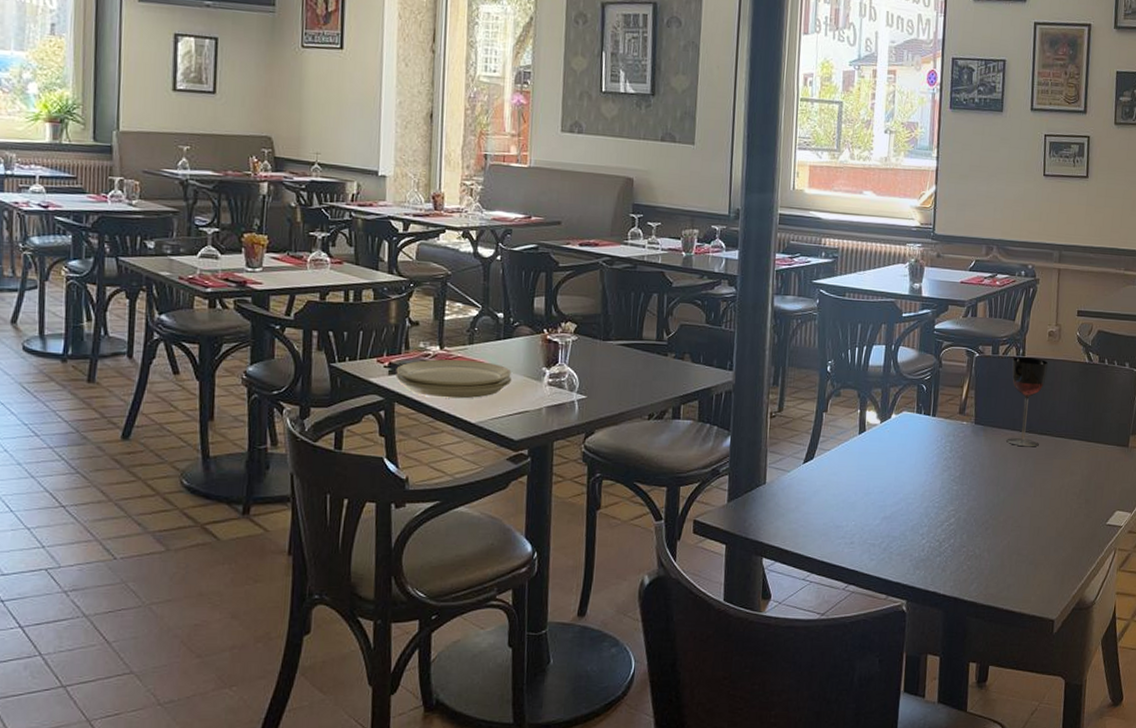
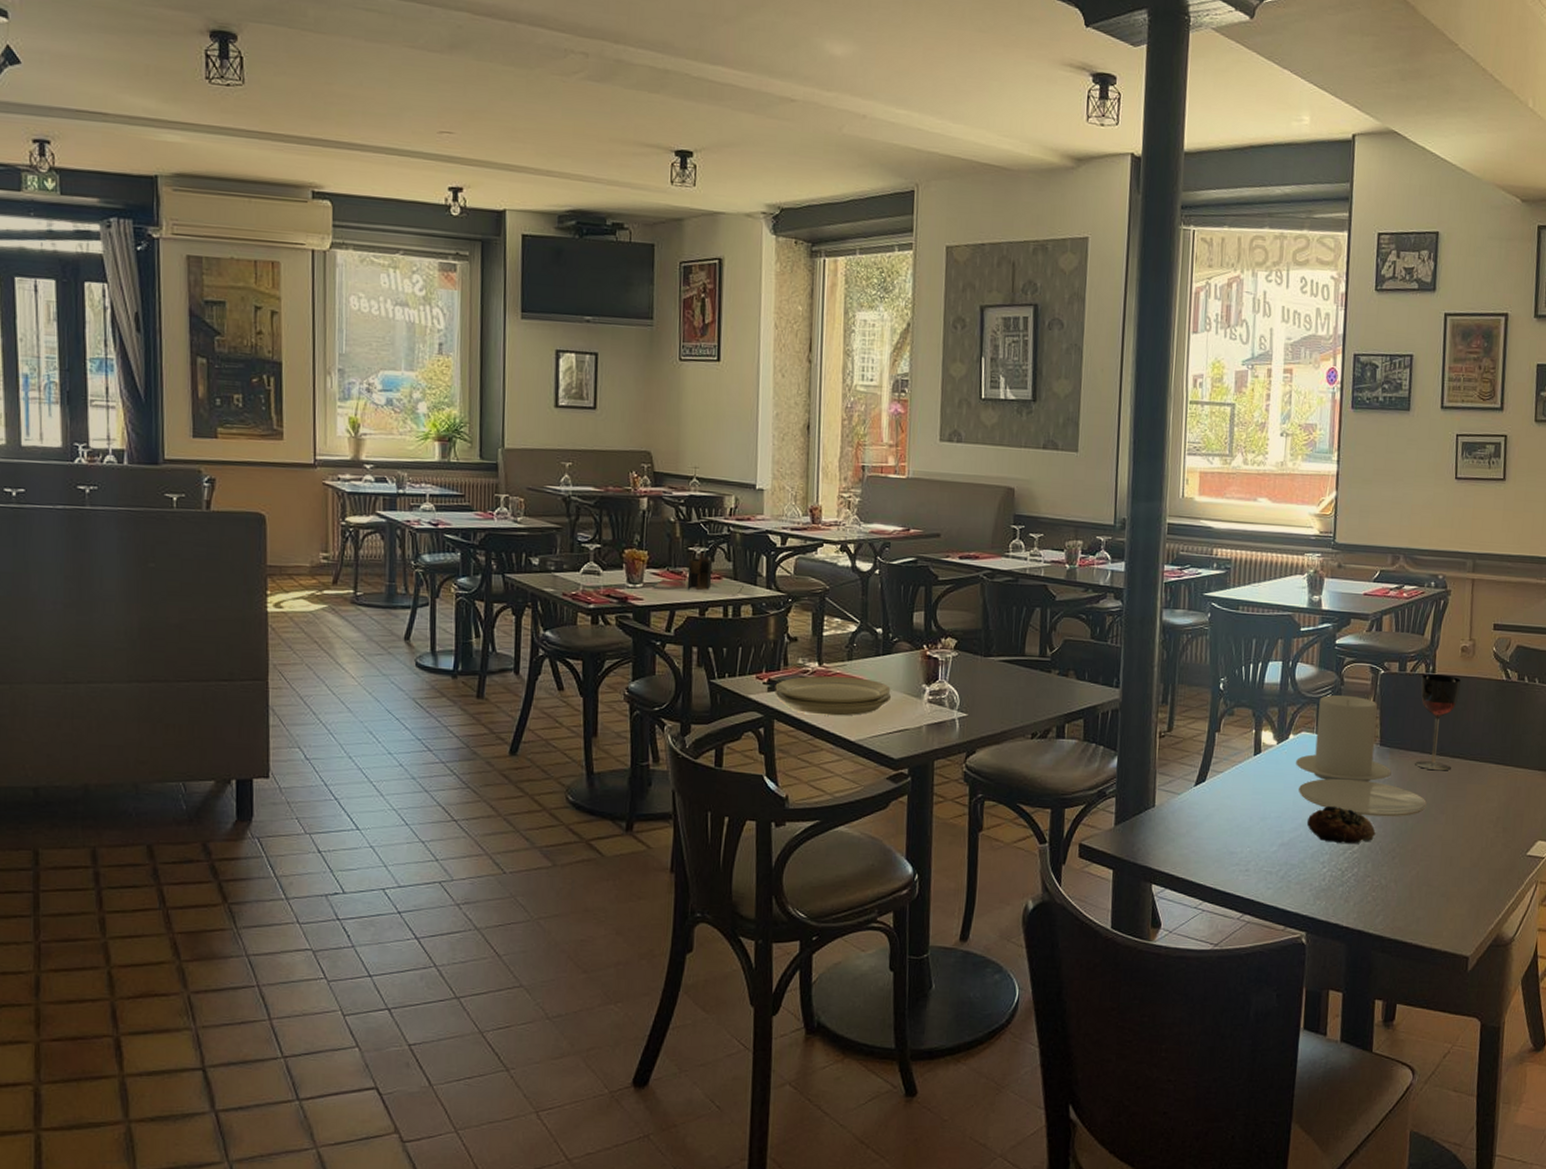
napkin holder: none [271,237,365,281] -> present [651,552,744,596]
candle: none [898,376,985,458] -> present [1296,694,1392,782]
plate: none [899,455,1018,491] -> present [1298,778,1428,817]
bread roll: none [907,480,971,516] -> present [1306,805,1376,843]

